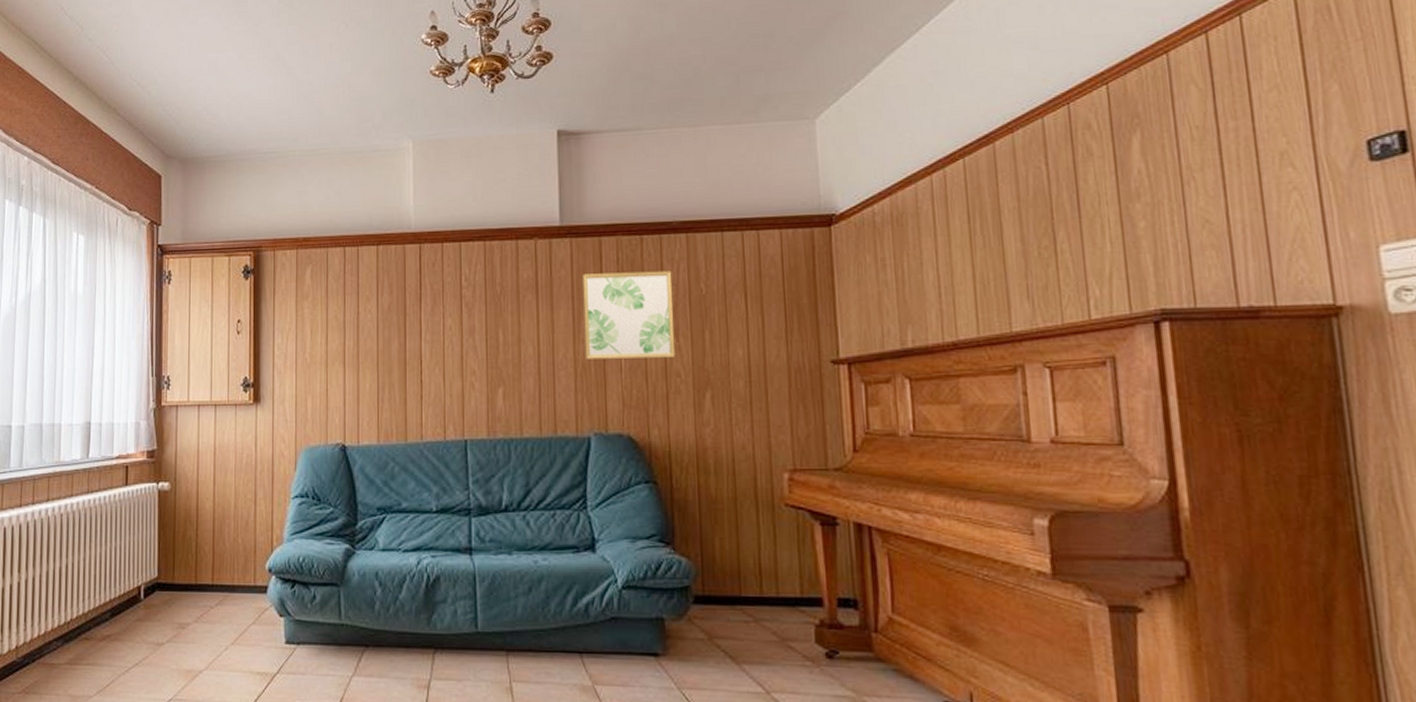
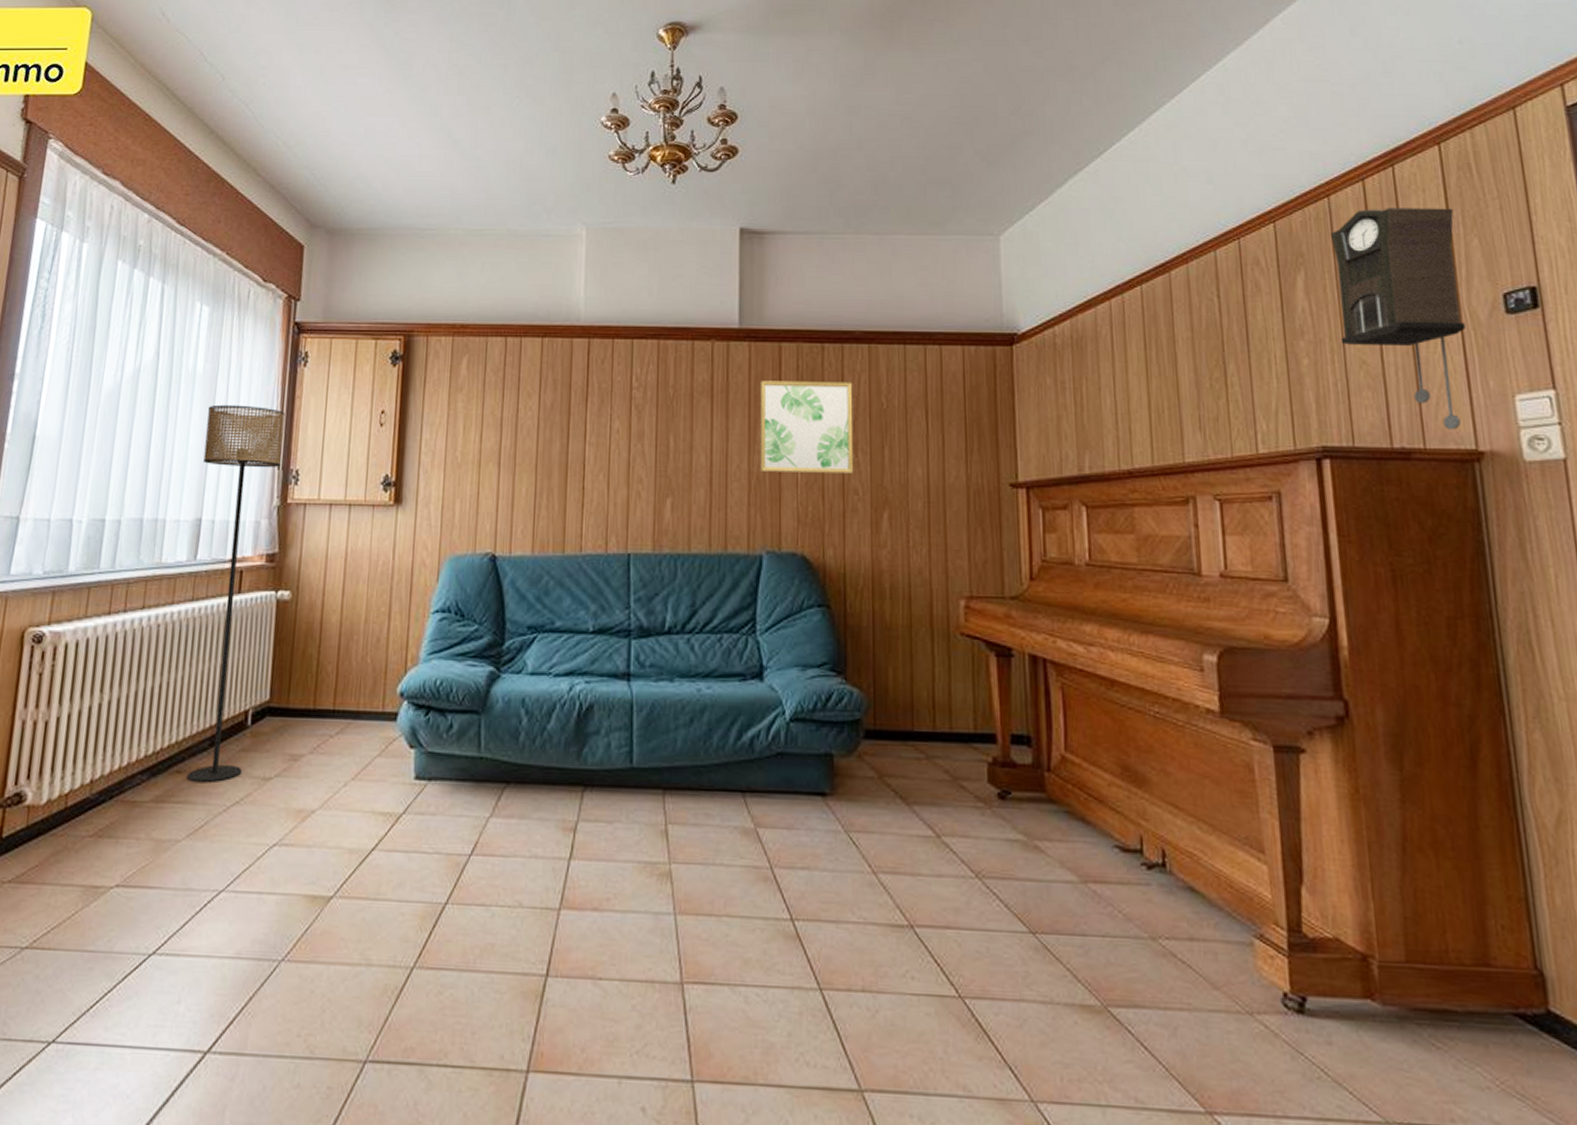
floor lamp: none [89,321,155,648] -> present [187,404,285,783]
pendulum clock: none [1169,54,1323,285] -> present [1330,208,1466,430]

